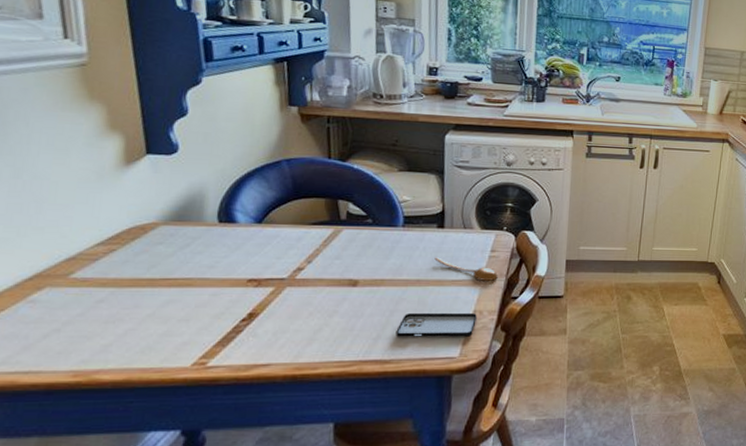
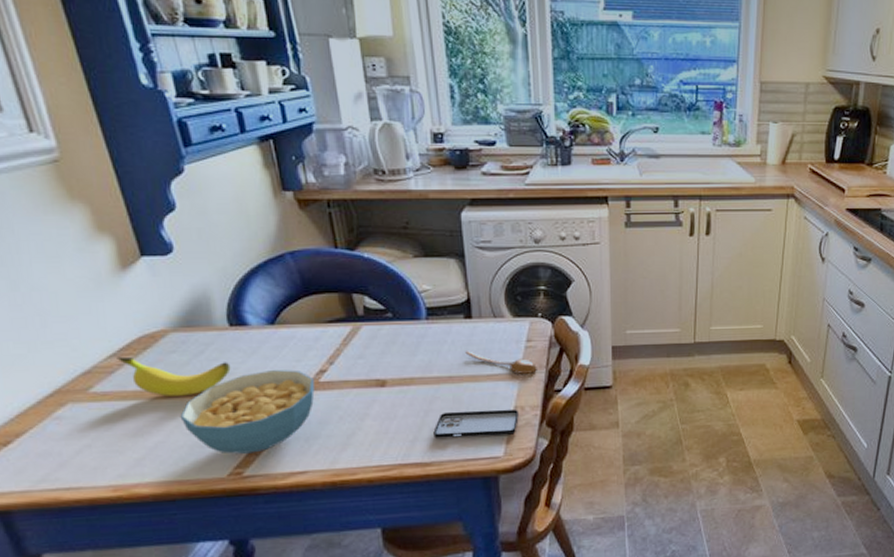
banana: none [103,245,213,286] -> present [116,356,231,396]
cereal bowl: none [155,266,291,344] -> present [180,370,315,454]

